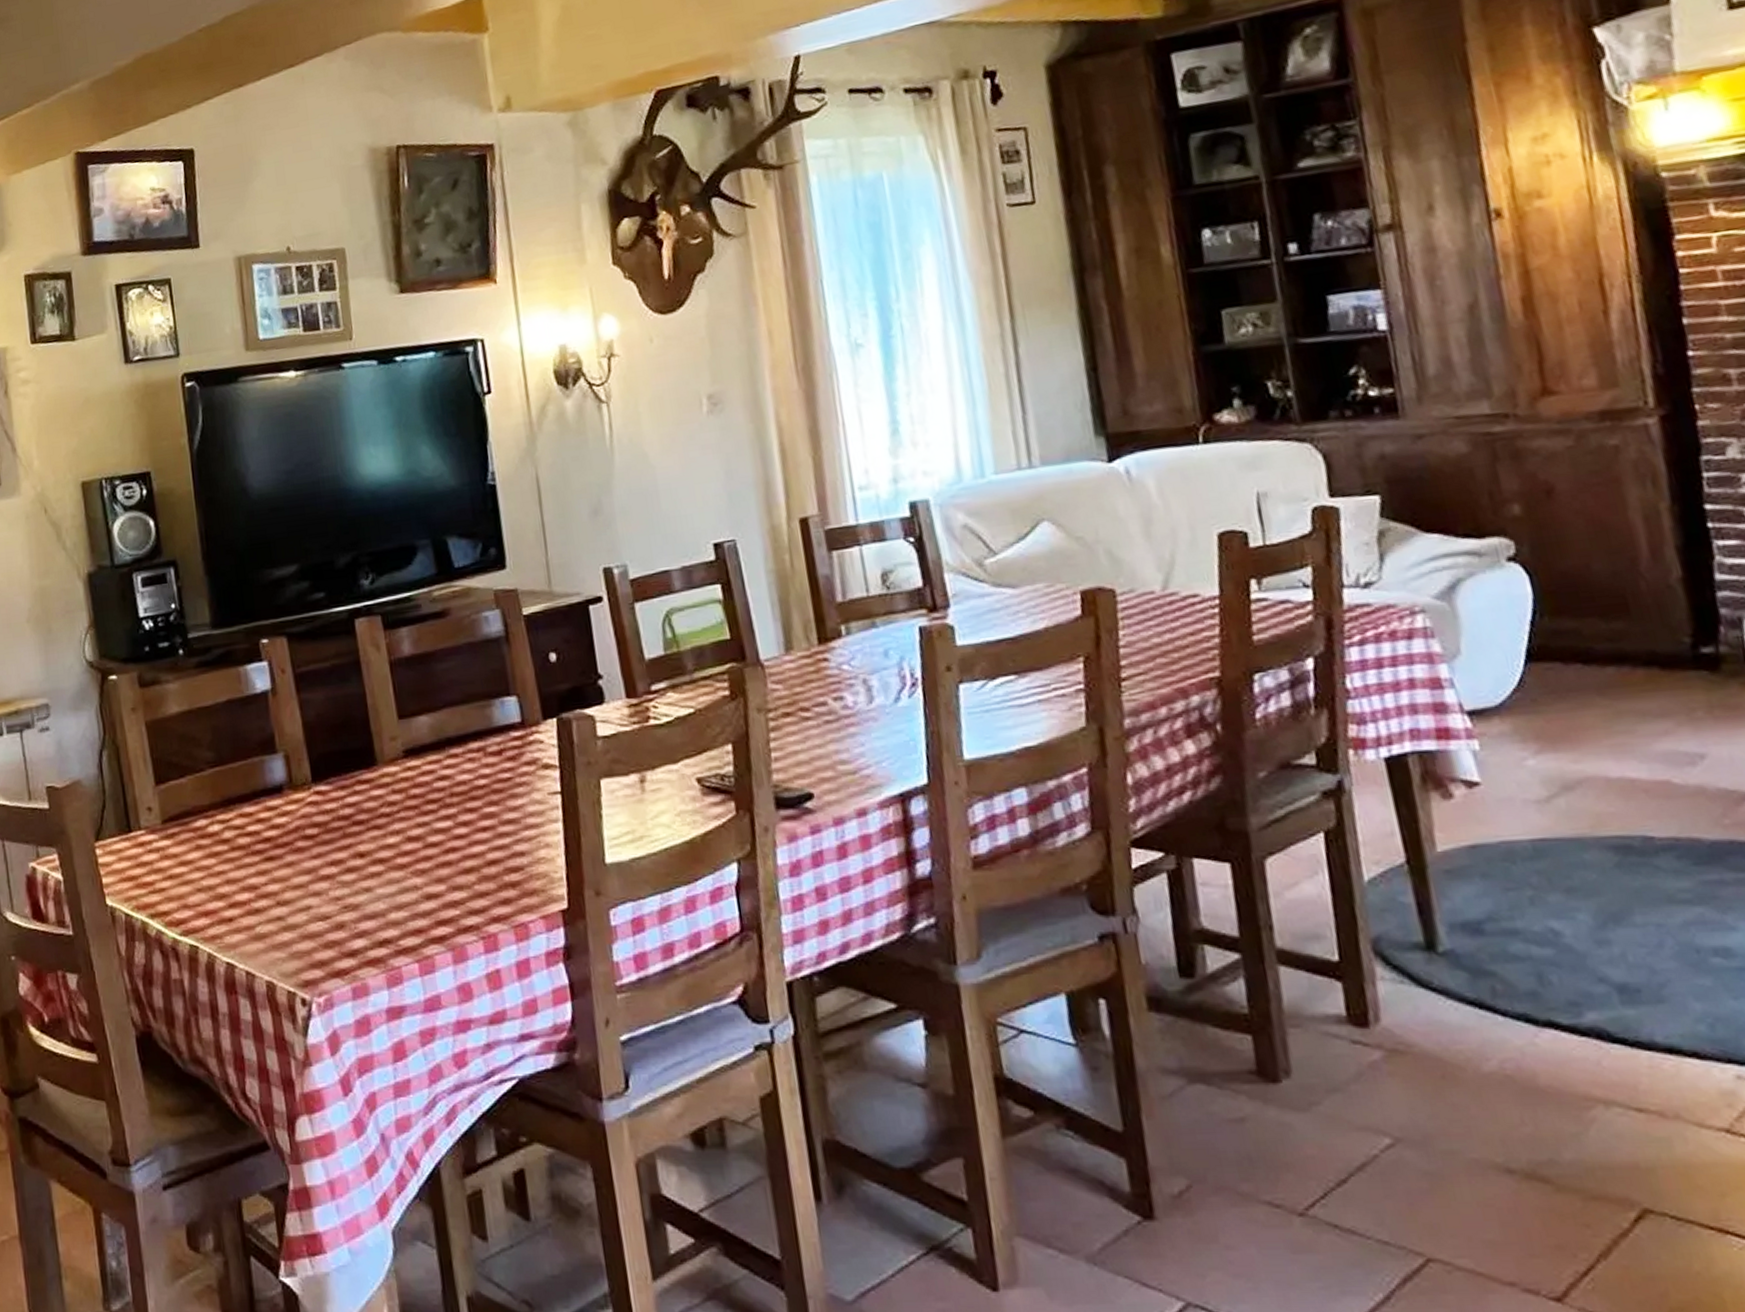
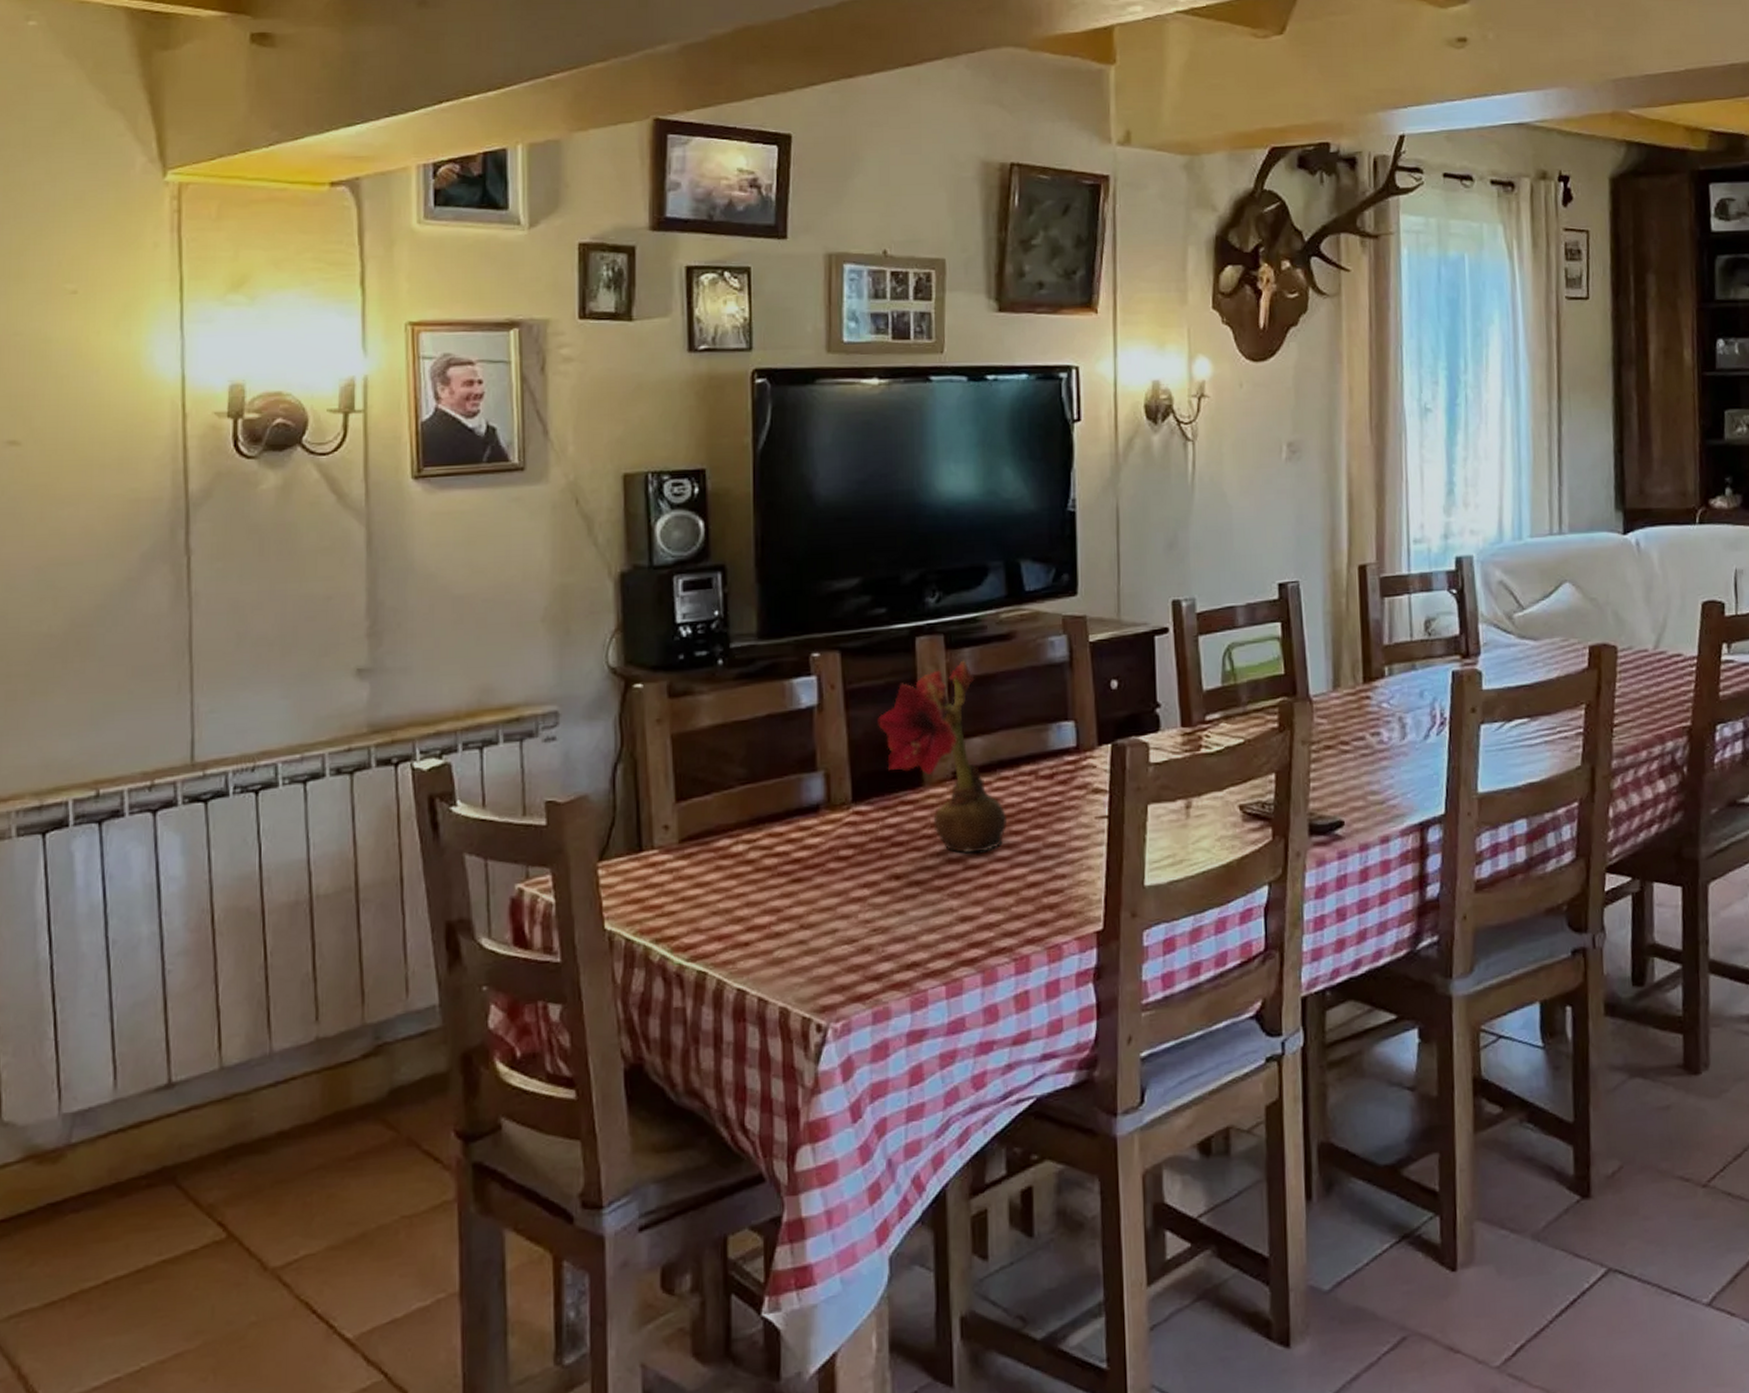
flower: none [327,639,462,831] -> present [878,660,1008,853]

